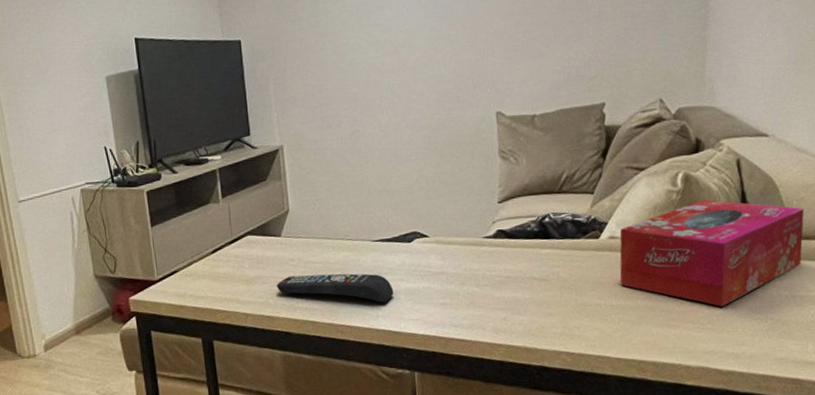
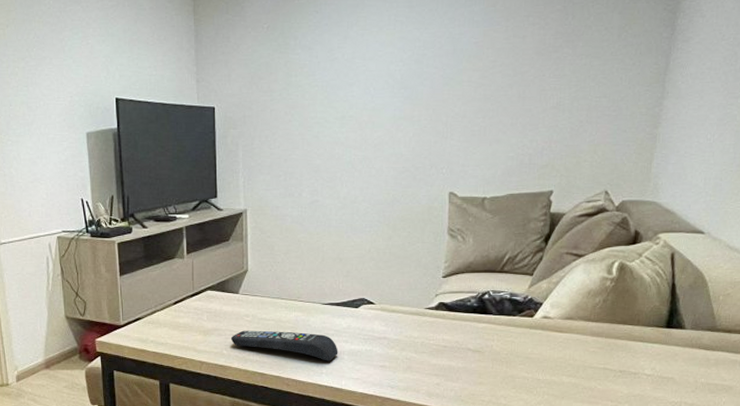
tissue box: present [619,199,804,307] -> none [548,288,729,388]

